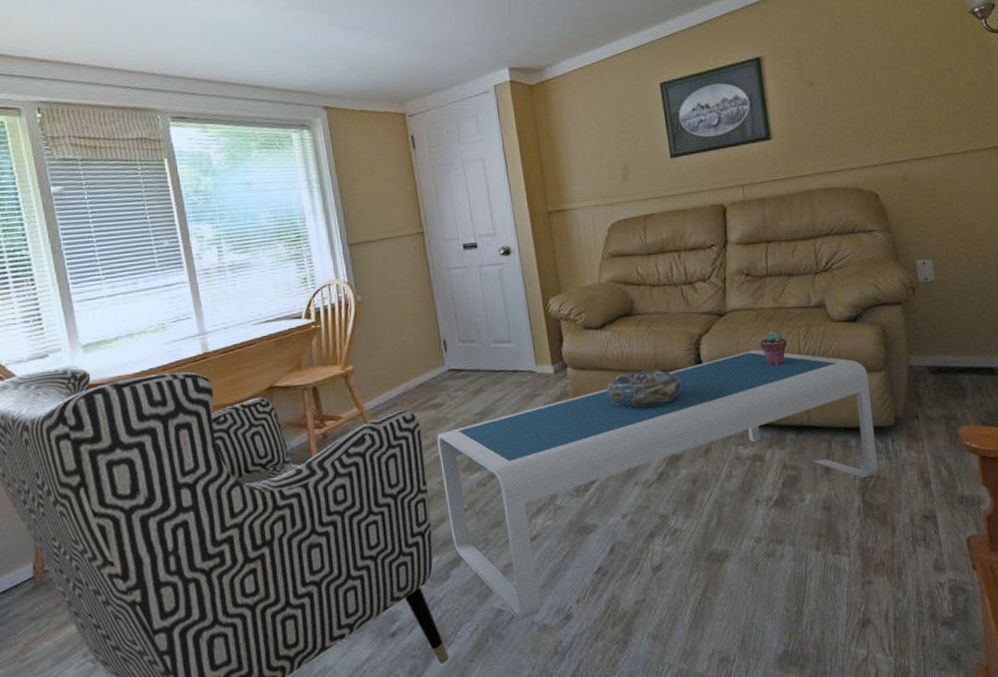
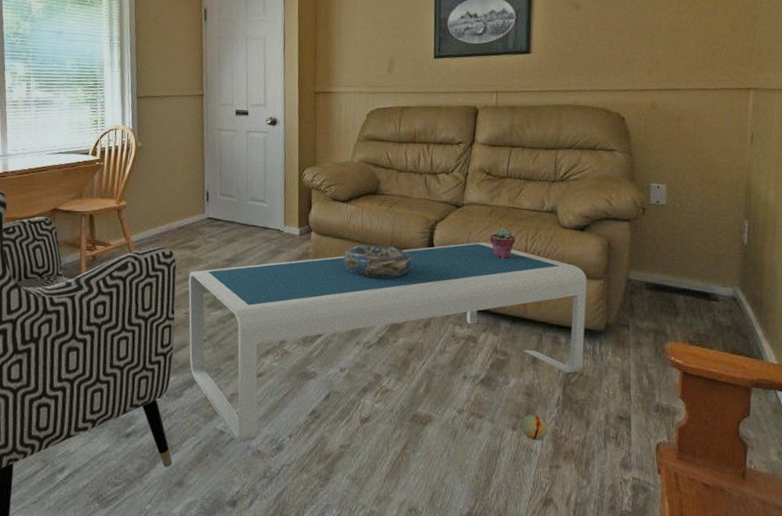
ball: none [824,529,853,557] -> present [521,414,547,440]

